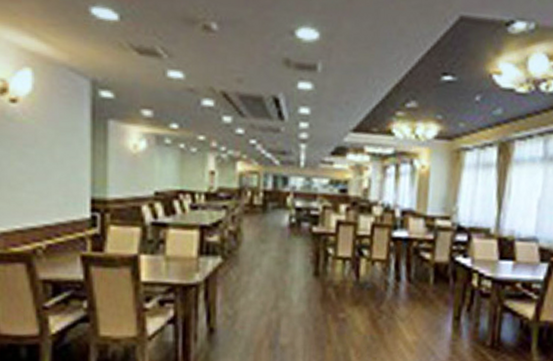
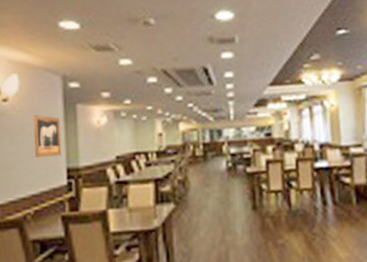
wall art: none [50,126,86,182] -> present [33,115,62,157]

